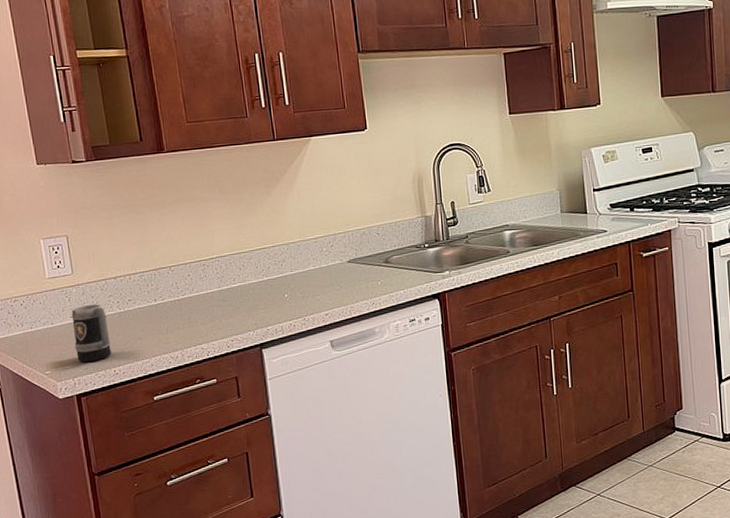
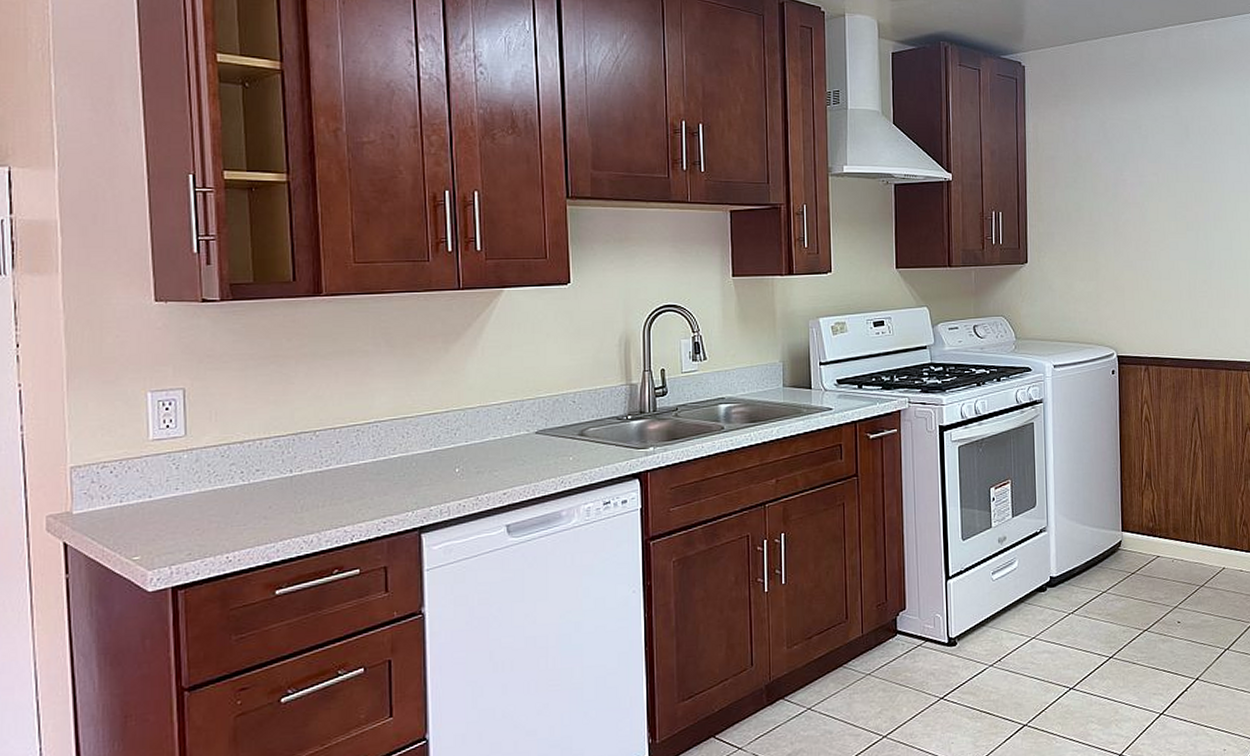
mug: present [71,304,111,362] -> none [177,473,226,546]

